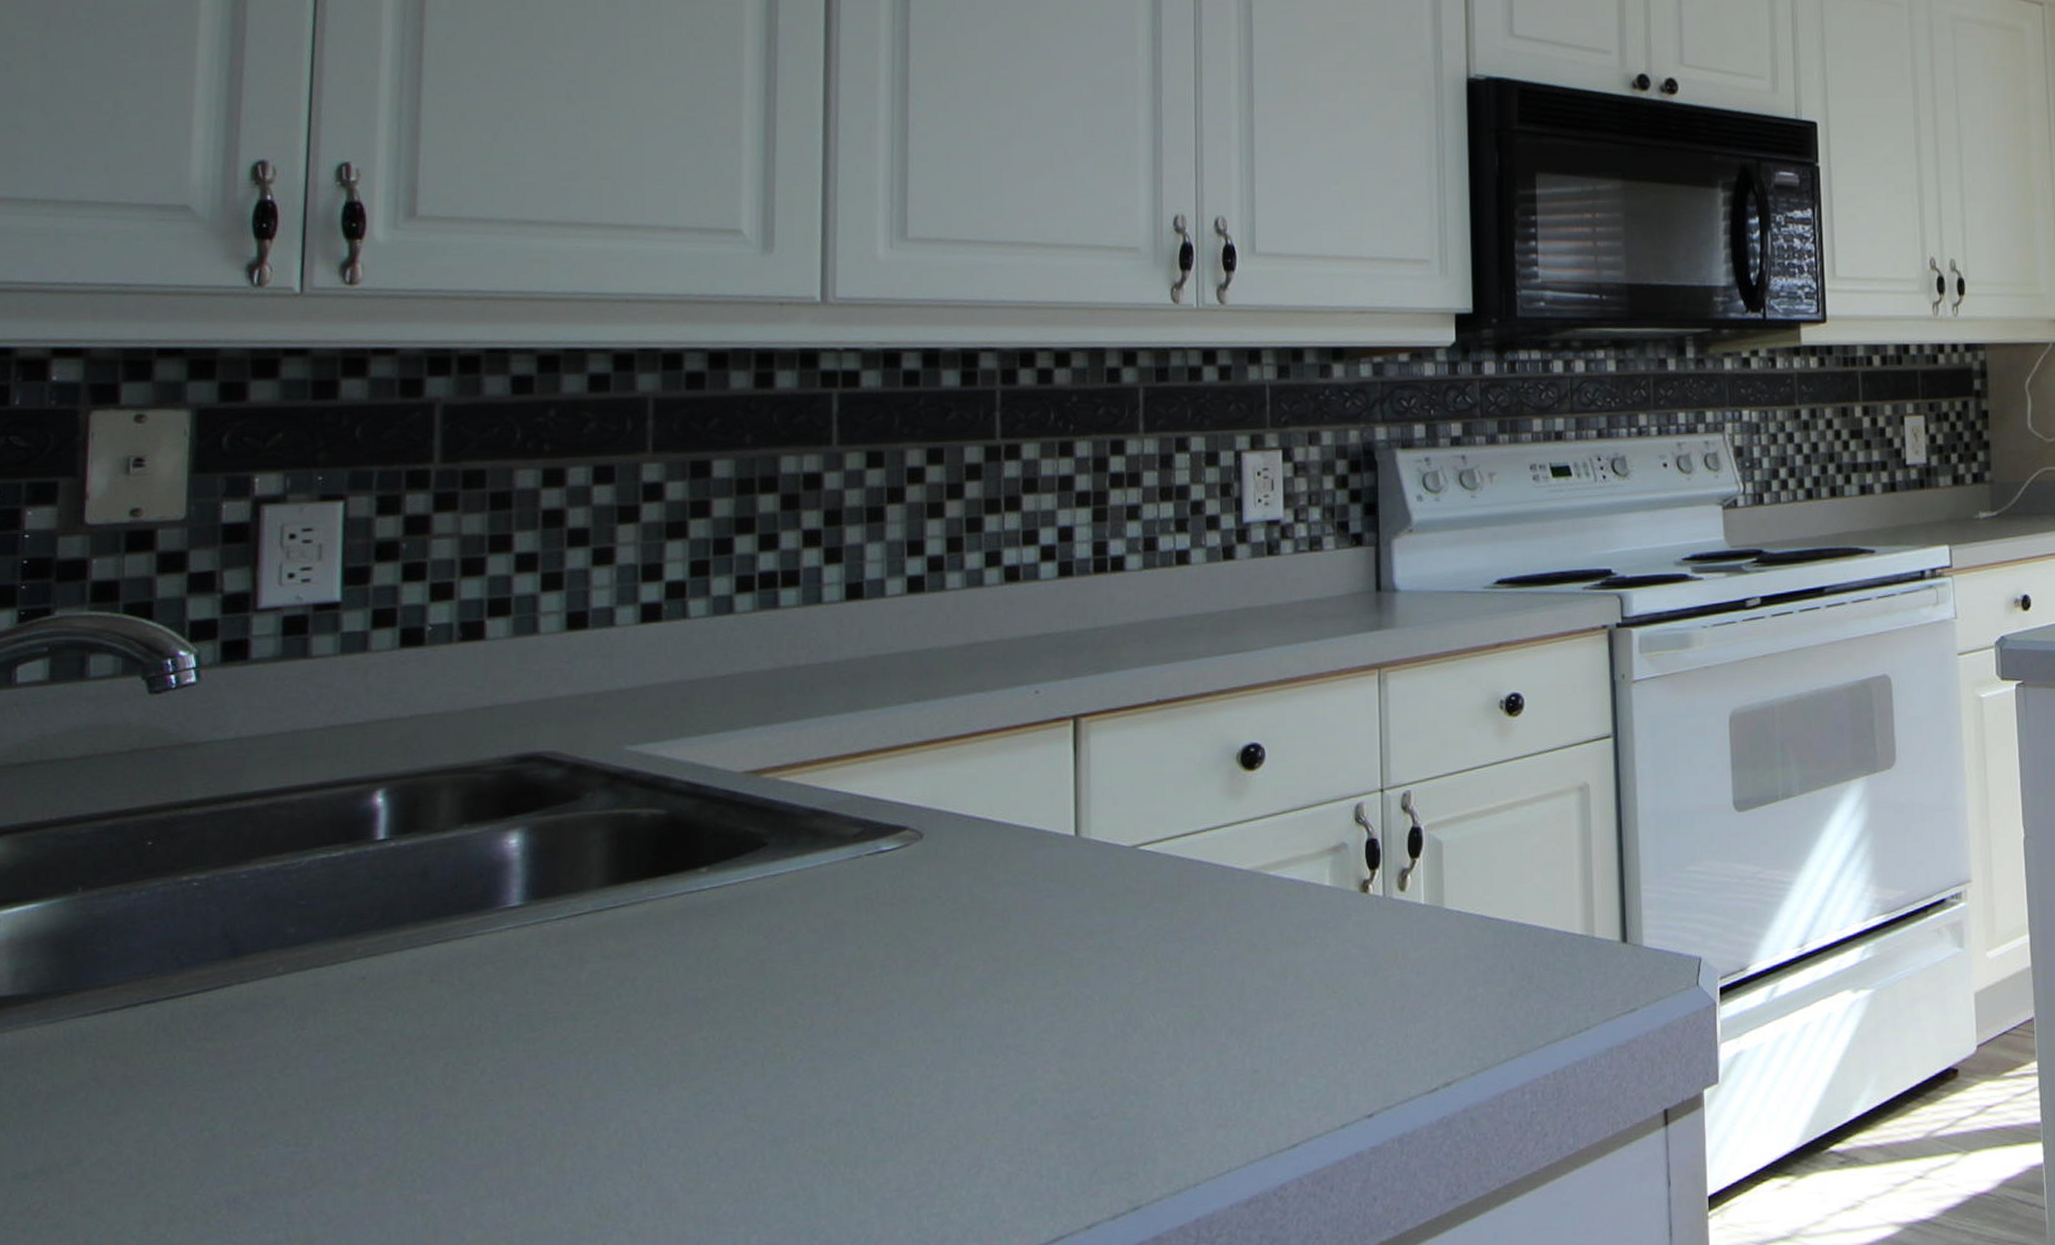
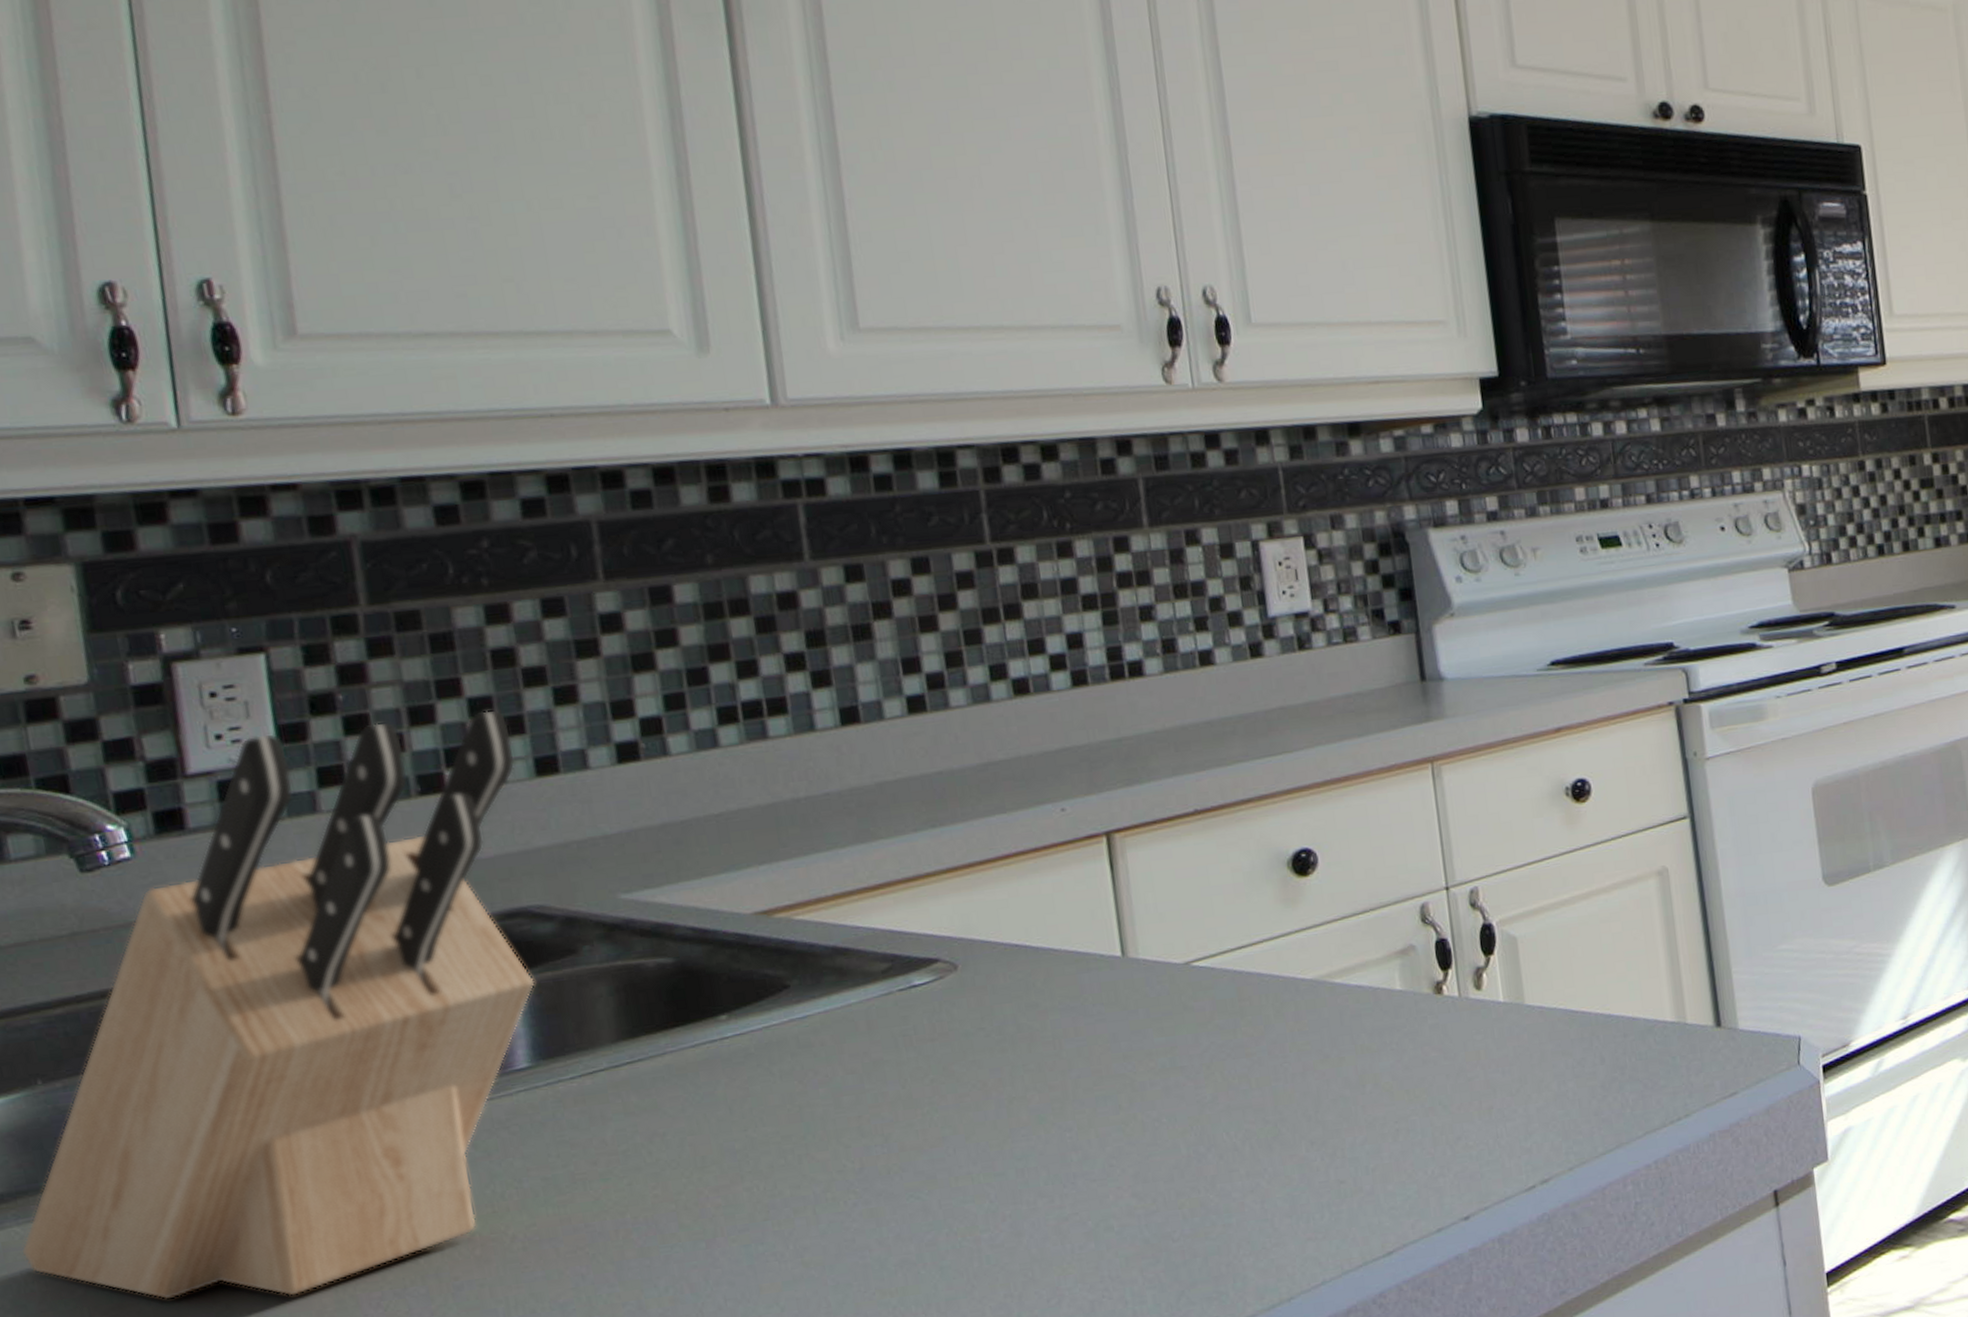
knife block: none [36,566,551,1114] -> present [22,710,535,1301]

